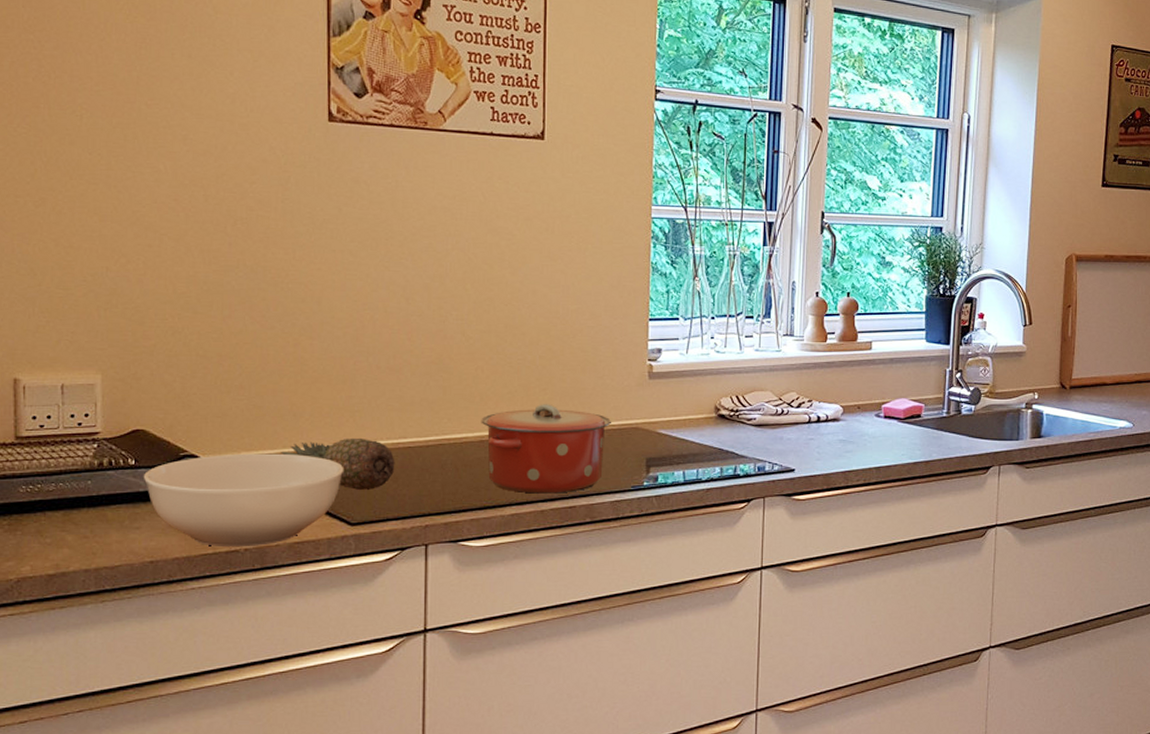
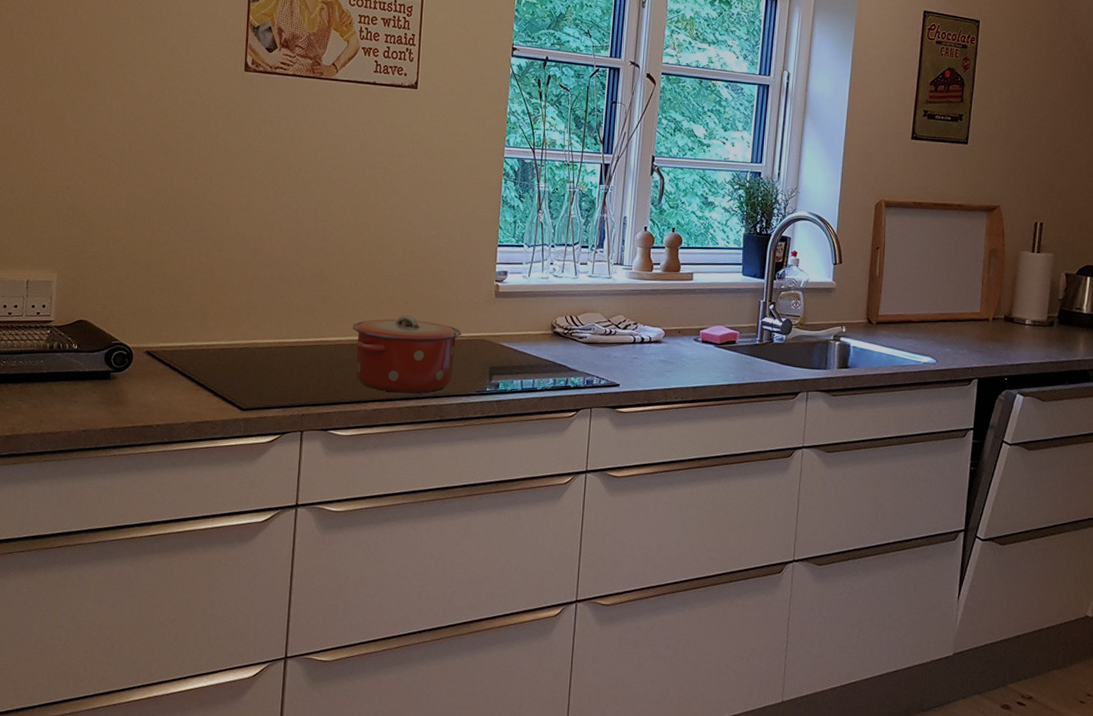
bowl: present [143,453,344,548] -> none [82,344,240,424]
fruit: present [281,437,395,491] -> none [190,336,281,382]

